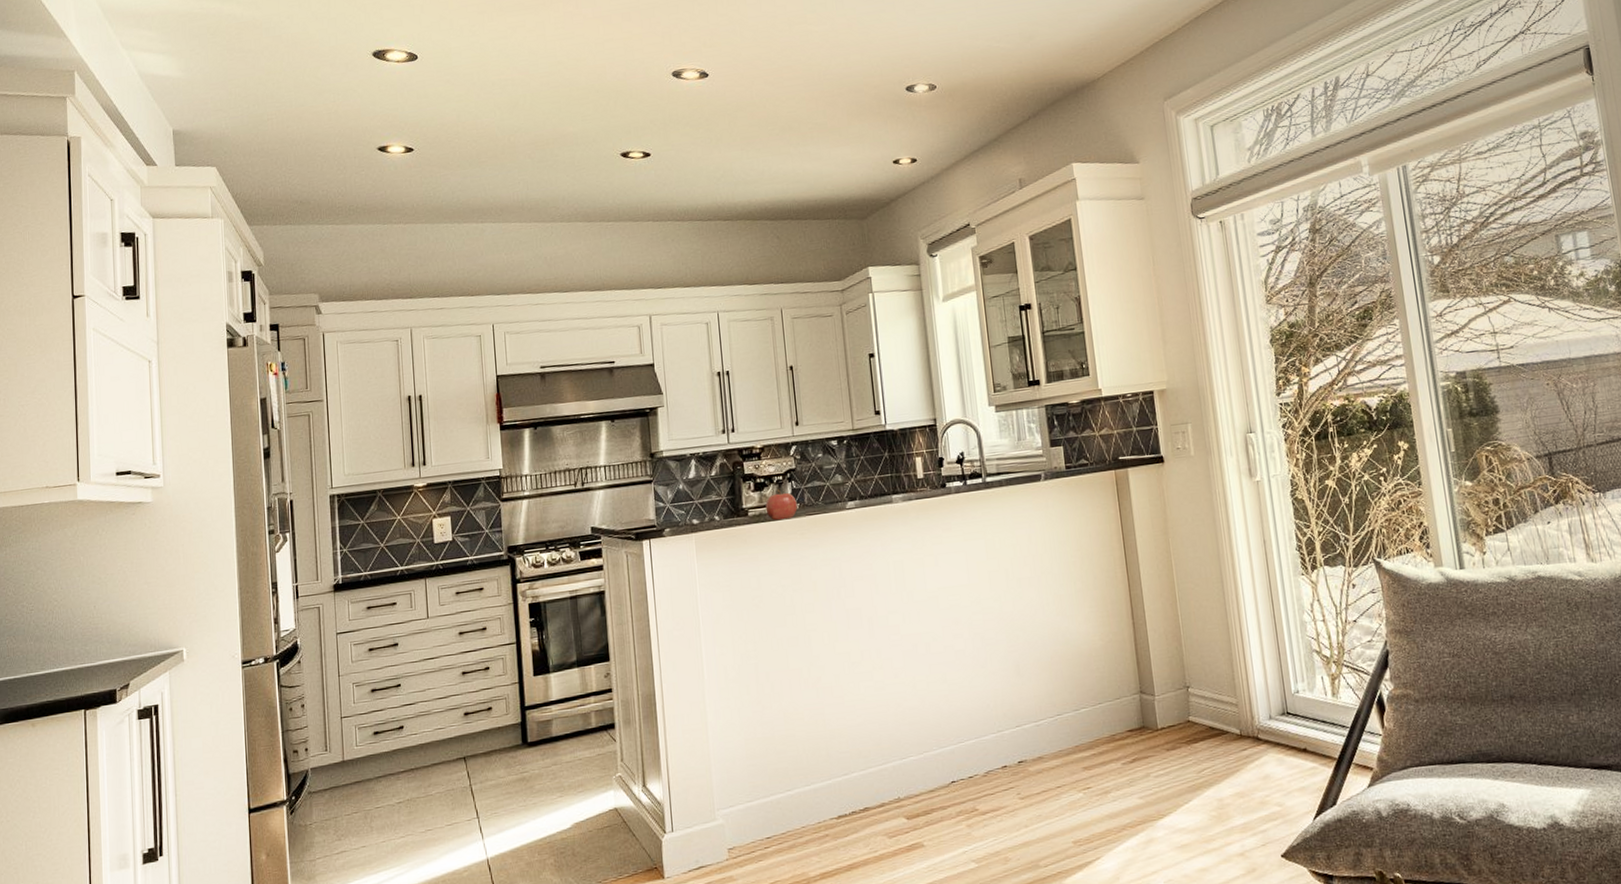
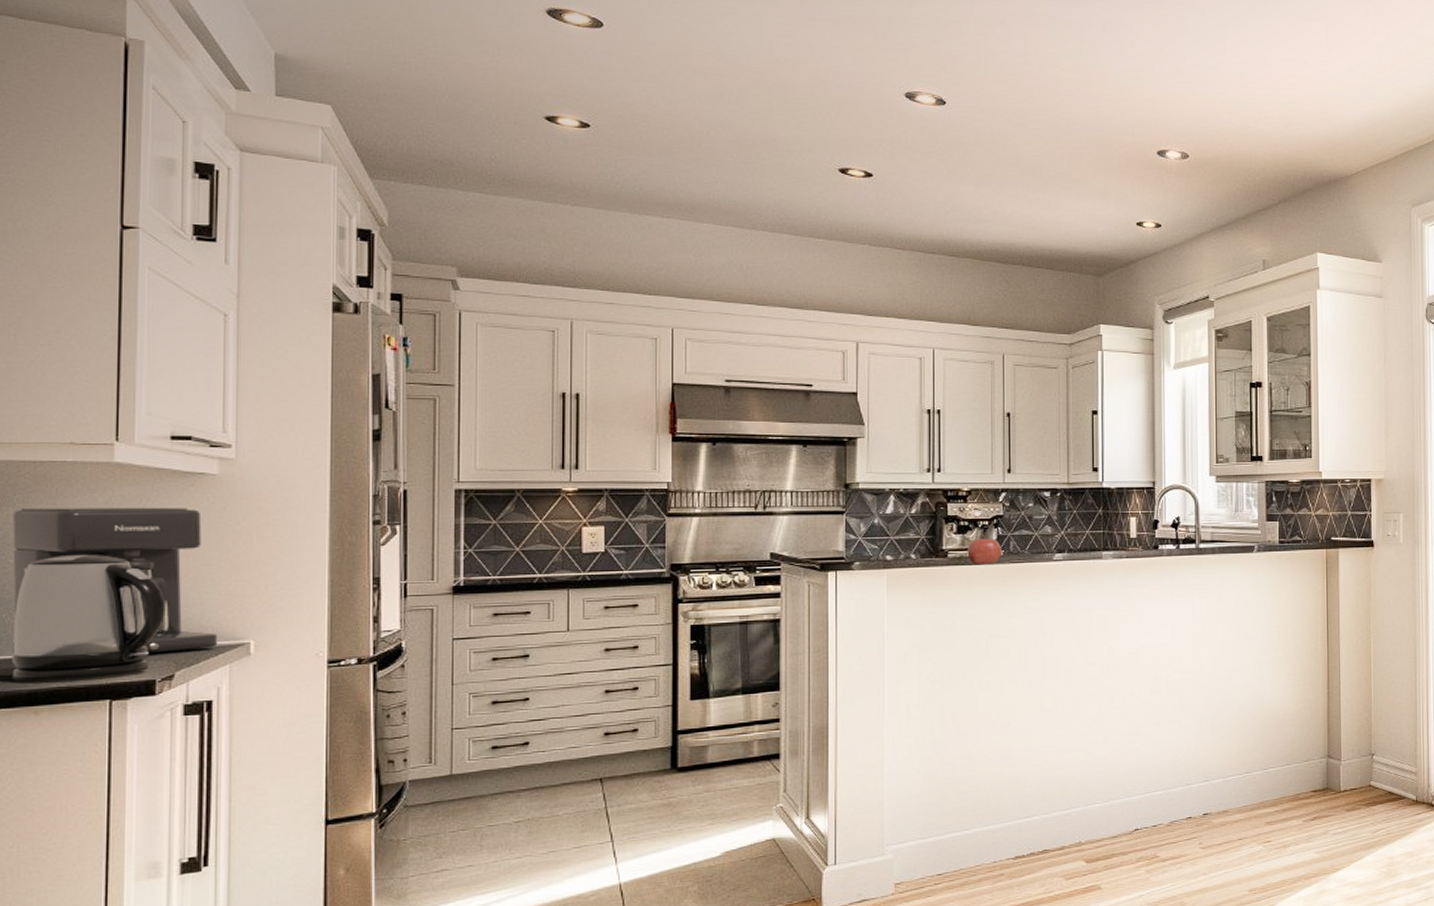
coffee maker: none [10,534,160,674] -> present [12,507,218,654]
kettle: none [14,581,120,698] -> present [12,555,166,682]

